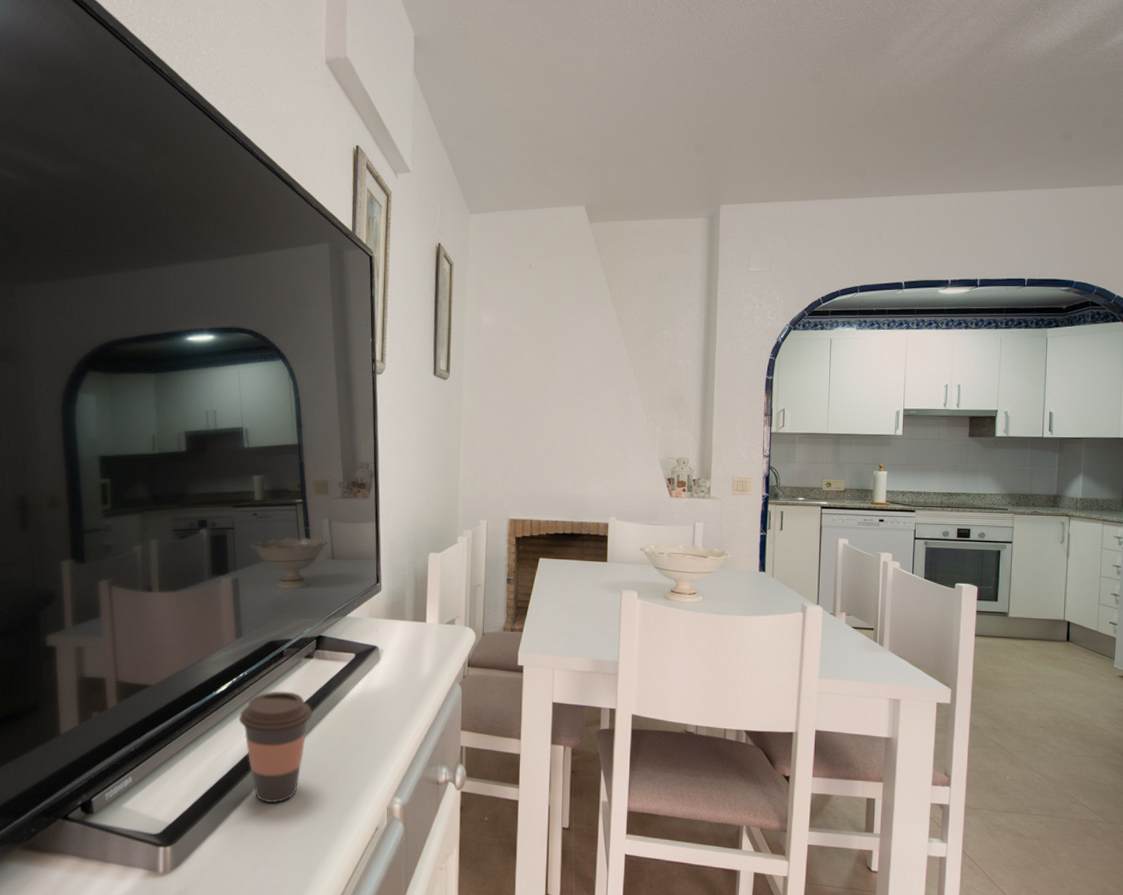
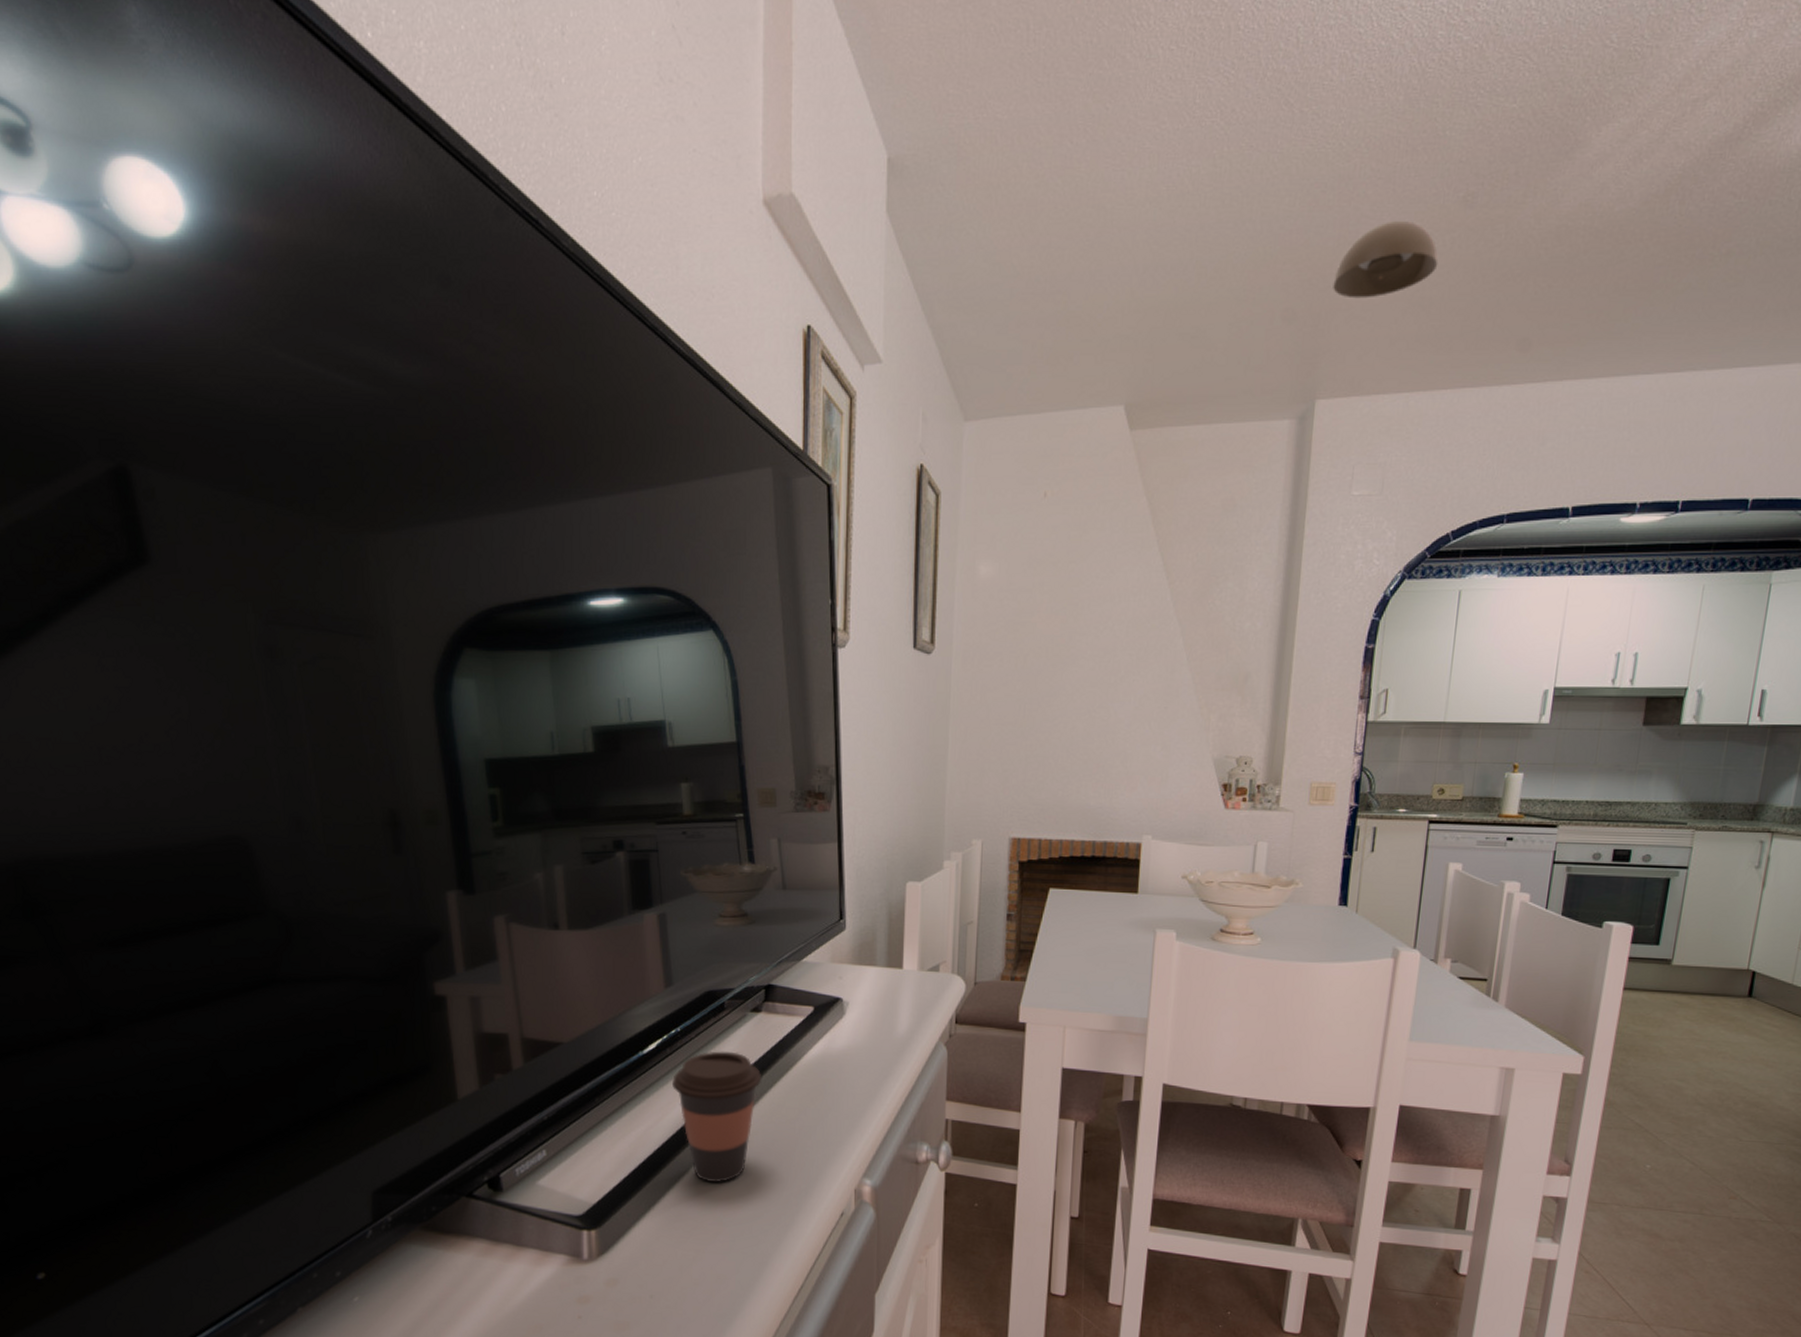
pendant lamp: none [728,88,799,138] -> present [1333,220,1439,299]

